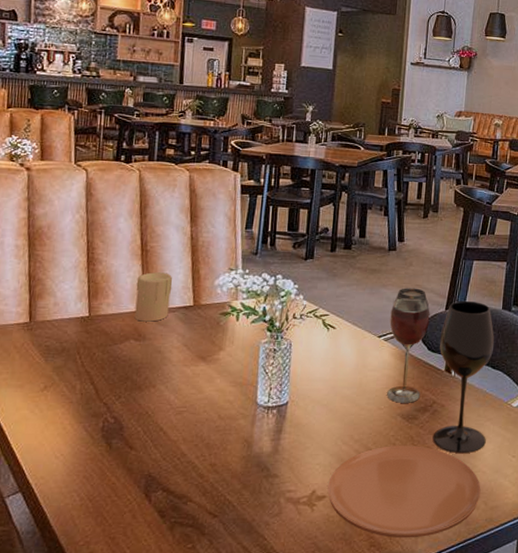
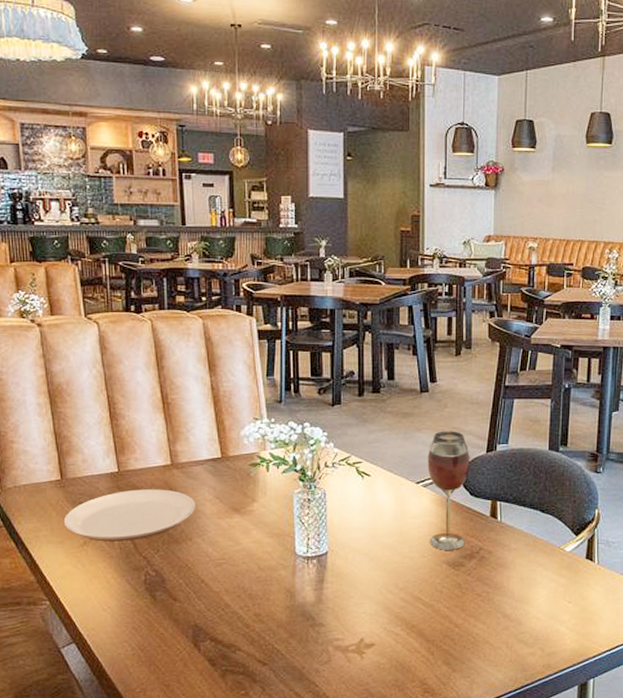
plate: none [26,334,164,387] -> present [63,489,196,542]
candle: present [134,272,173,322] -> none [161,425,198,475]
plate: present [327,446,481,538] -> none [376,593,536,685]
wineglass: present [432,300,495,453] -> none [481,442,543,599]

